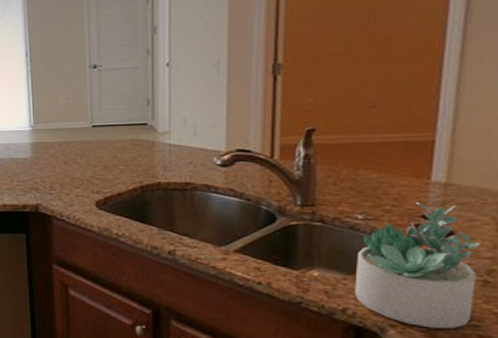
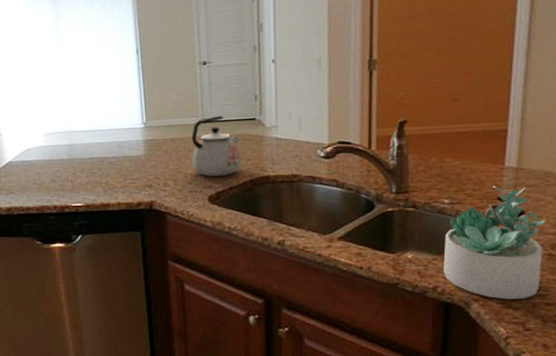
kettle: none [80,120,132,181] -> present [192,115,242,177]

